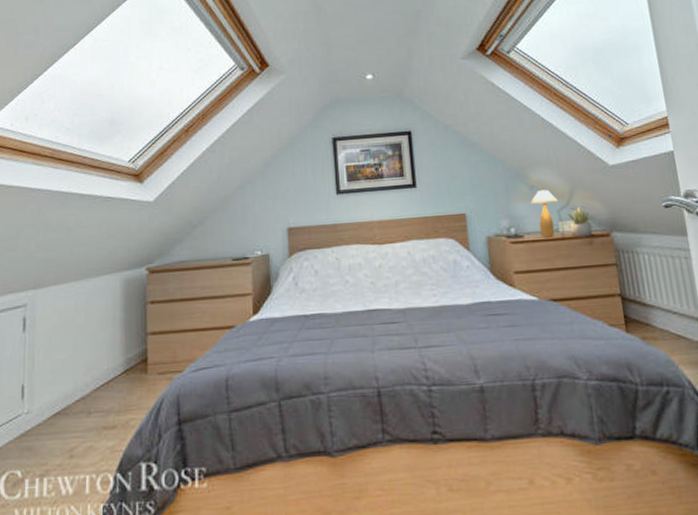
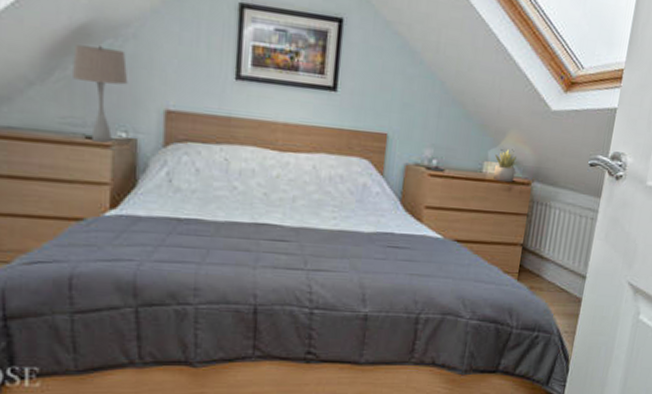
table lamp: none [222,190,260,262] -> present [73,44,128,143]
table lamp: present [529,186,559,238] -> none [459,119,491,177]

